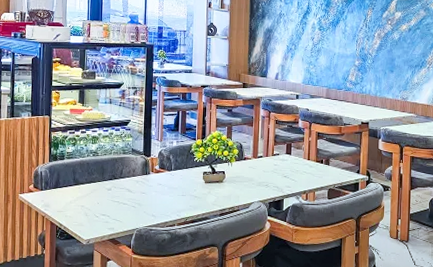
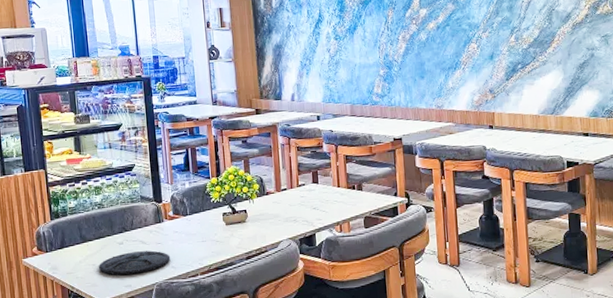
plate: none [86,198,152,219] -> present [98,250,171,276]

